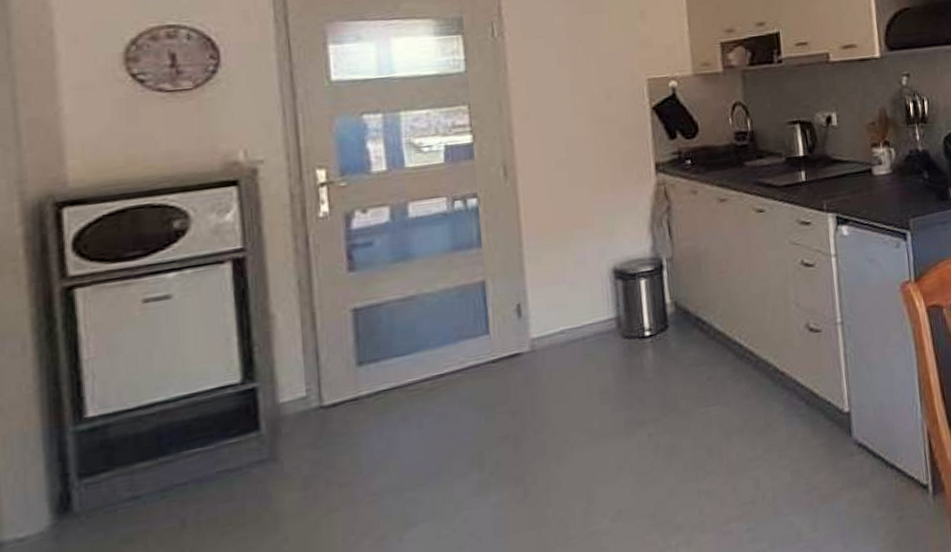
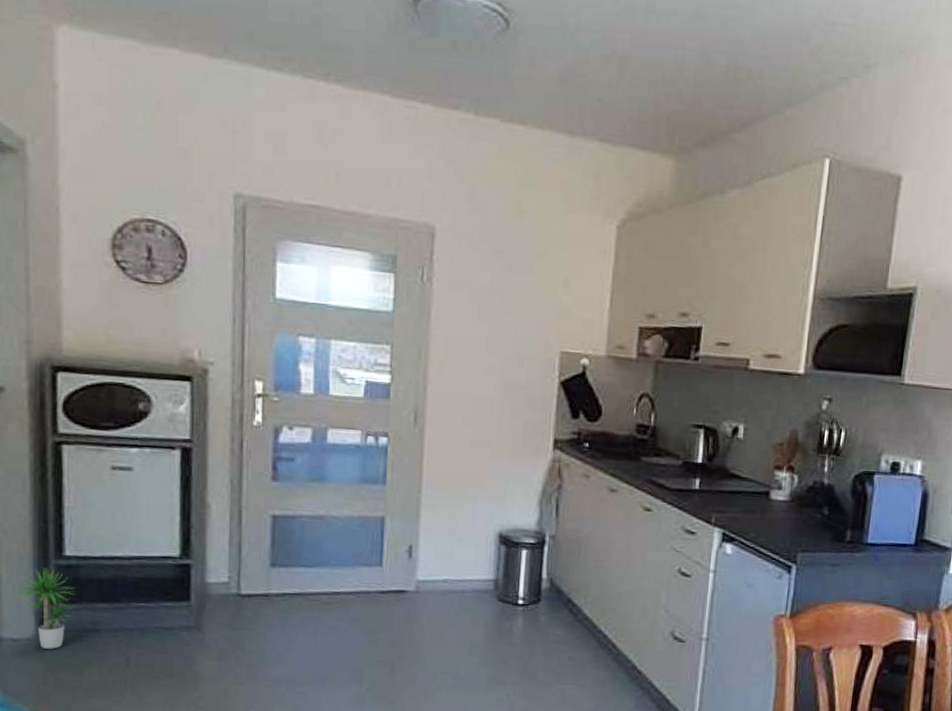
potted plant: none [20,438,104,540] -> present [16,568,75,649]

